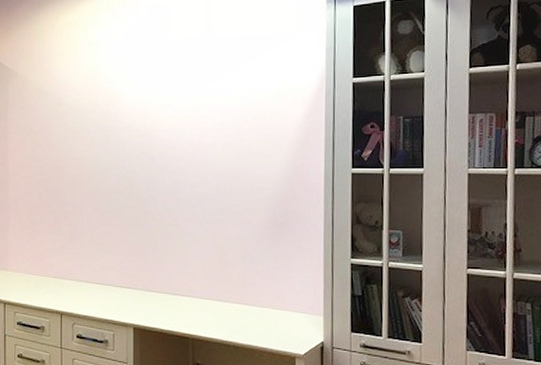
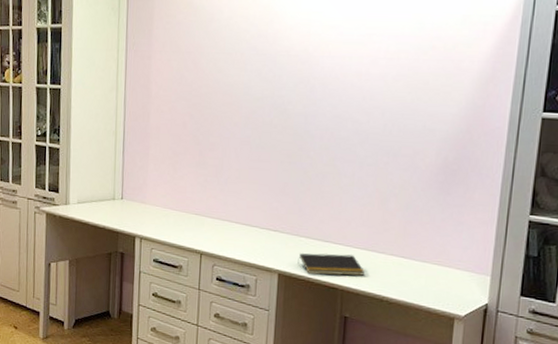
notepad: none [150,305,212,327] -> present [297,253,366,276]

